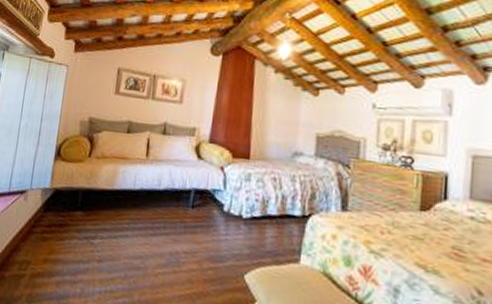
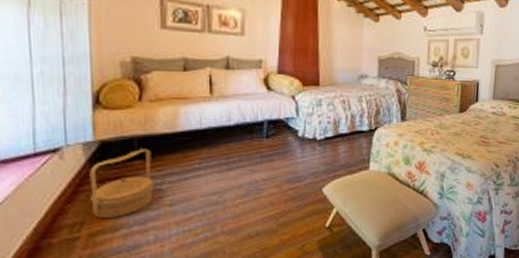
woven basket: none [38,201,91,263] -> present [89,149,154,218]

